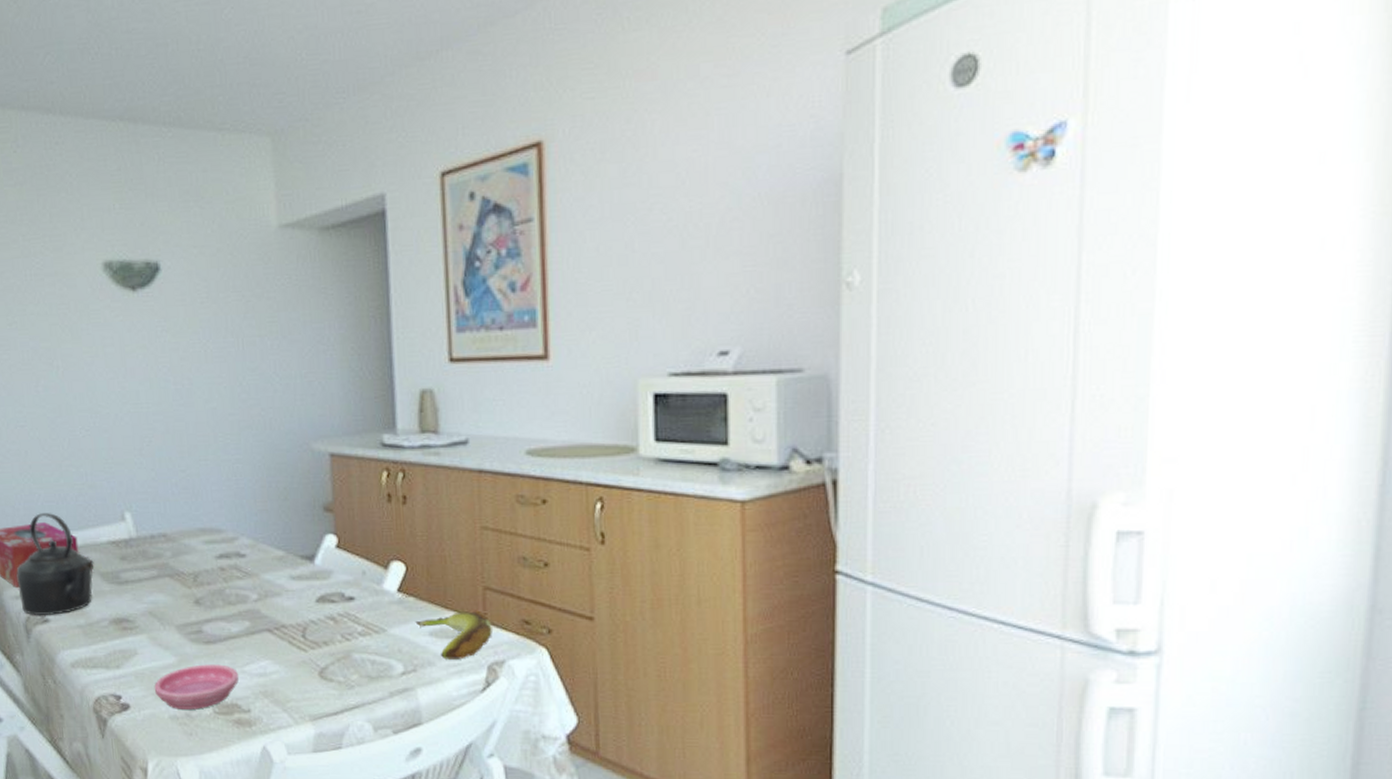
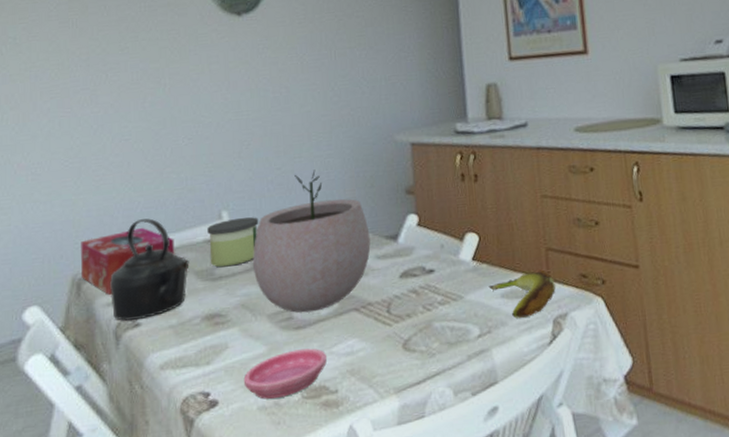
candle: none [110,521,164,571] -> present [207,217,259,268]
plant pot: none [159,475,284,628] -> present [253,169,371,313]

